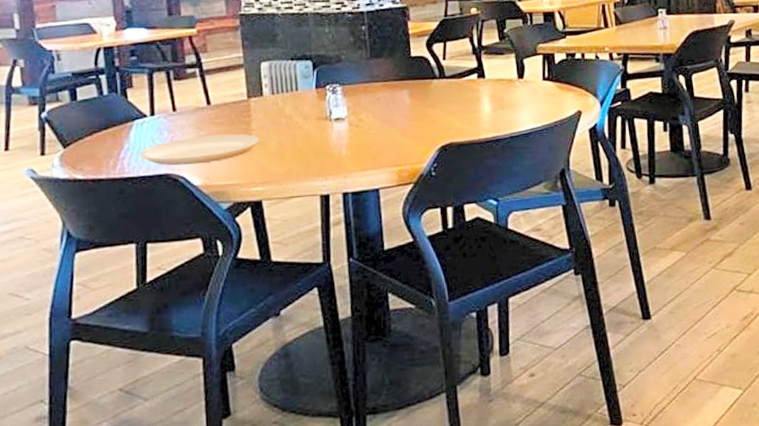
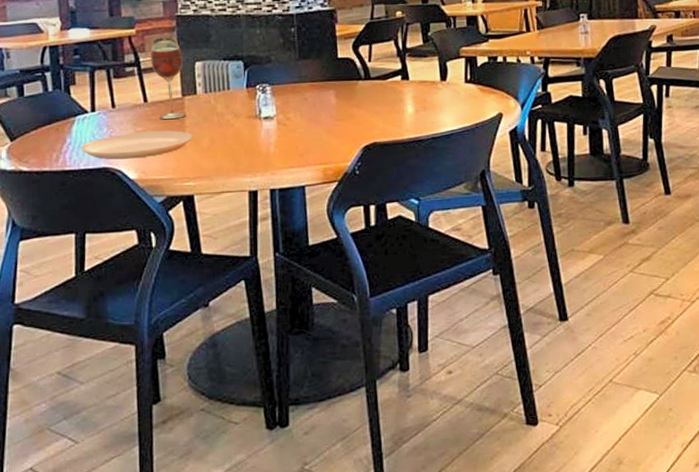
wineglass: none [212,36,252,123] -> present [150,37,186,120]

